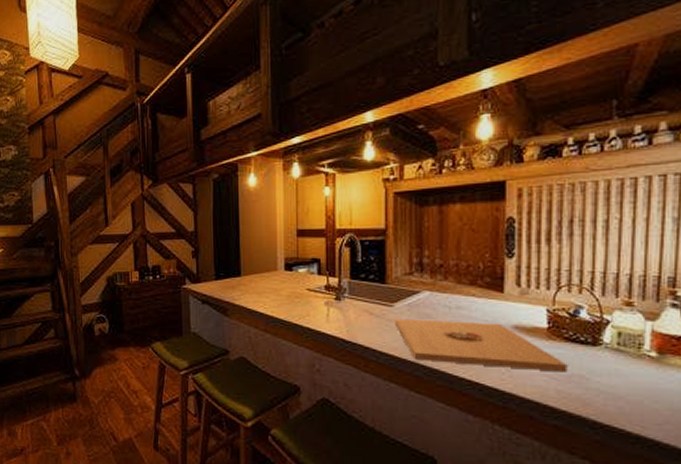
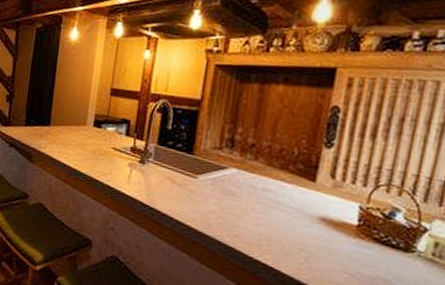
platter: present [394,319,568,372] -> none [196,190,373,274]

